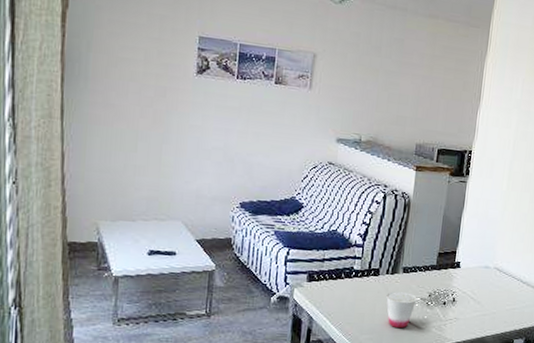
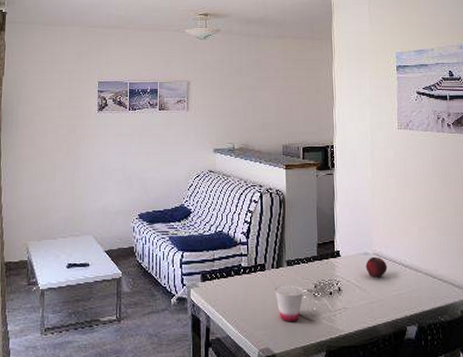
fruit: none [484,270,506,292] -> present [365,256,387,278]

